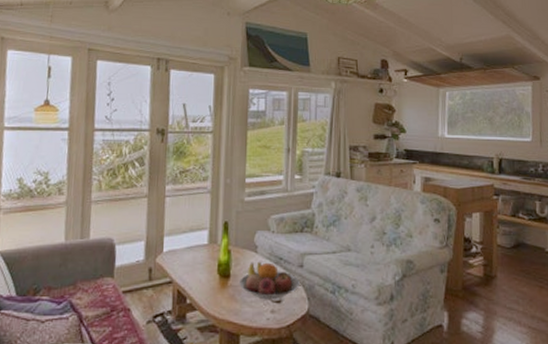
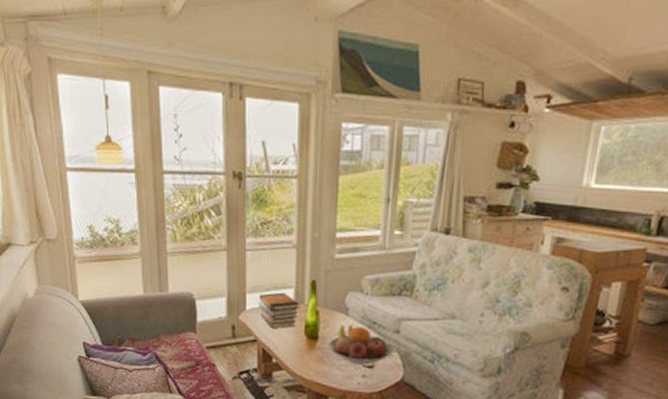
book stack: none [174,234,213,270] -> present [258,292,299,329]

